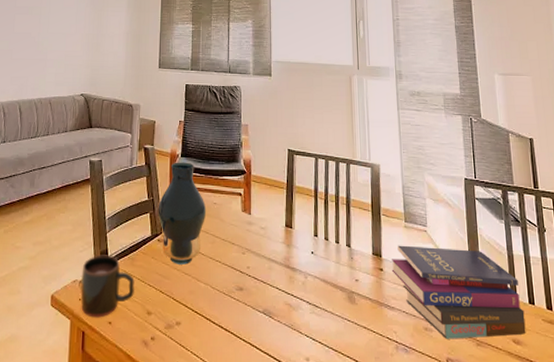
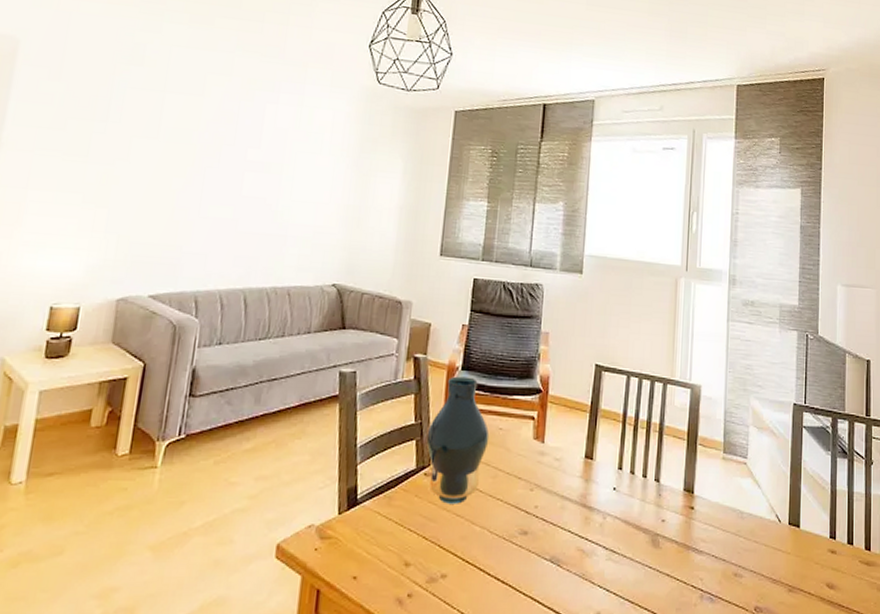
mug: present [80,255,135,318] -> none [317,492,391,572]
books: present [391,245,526,339] -> none [703,479,842,585]

